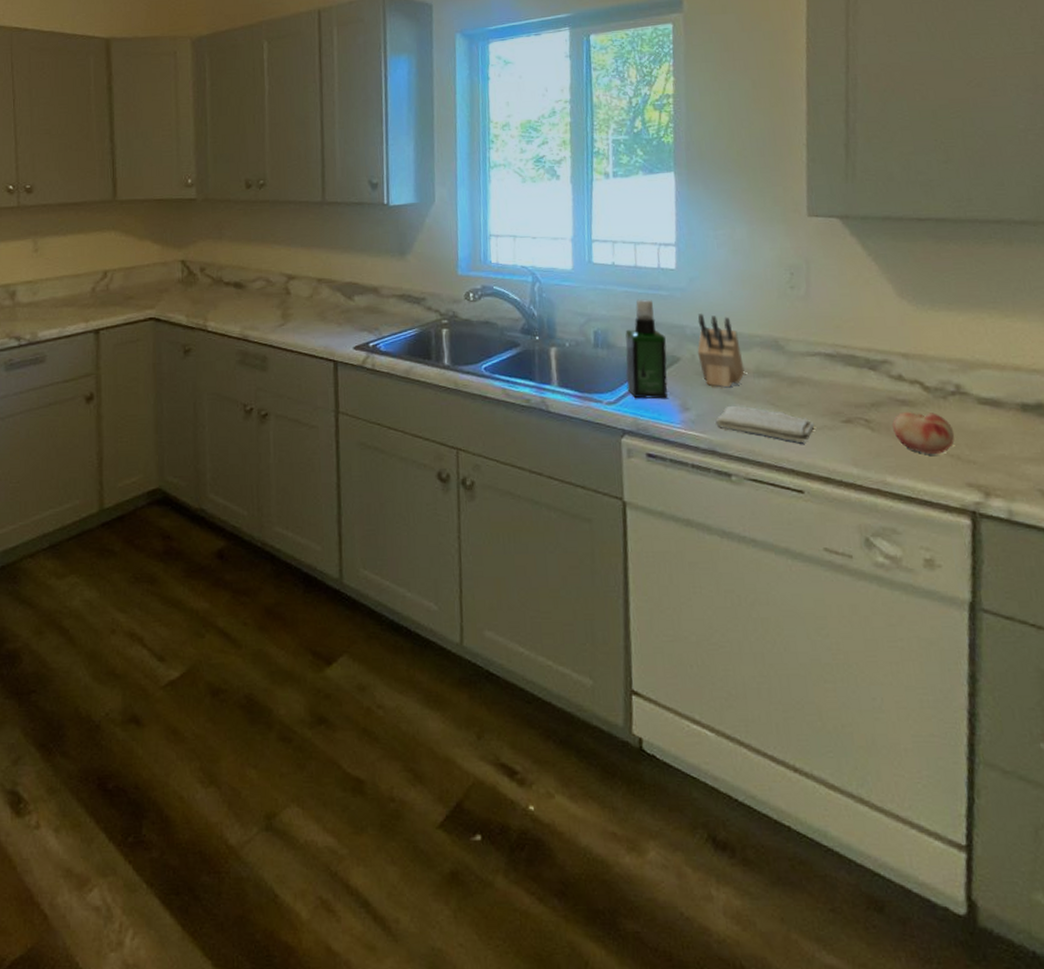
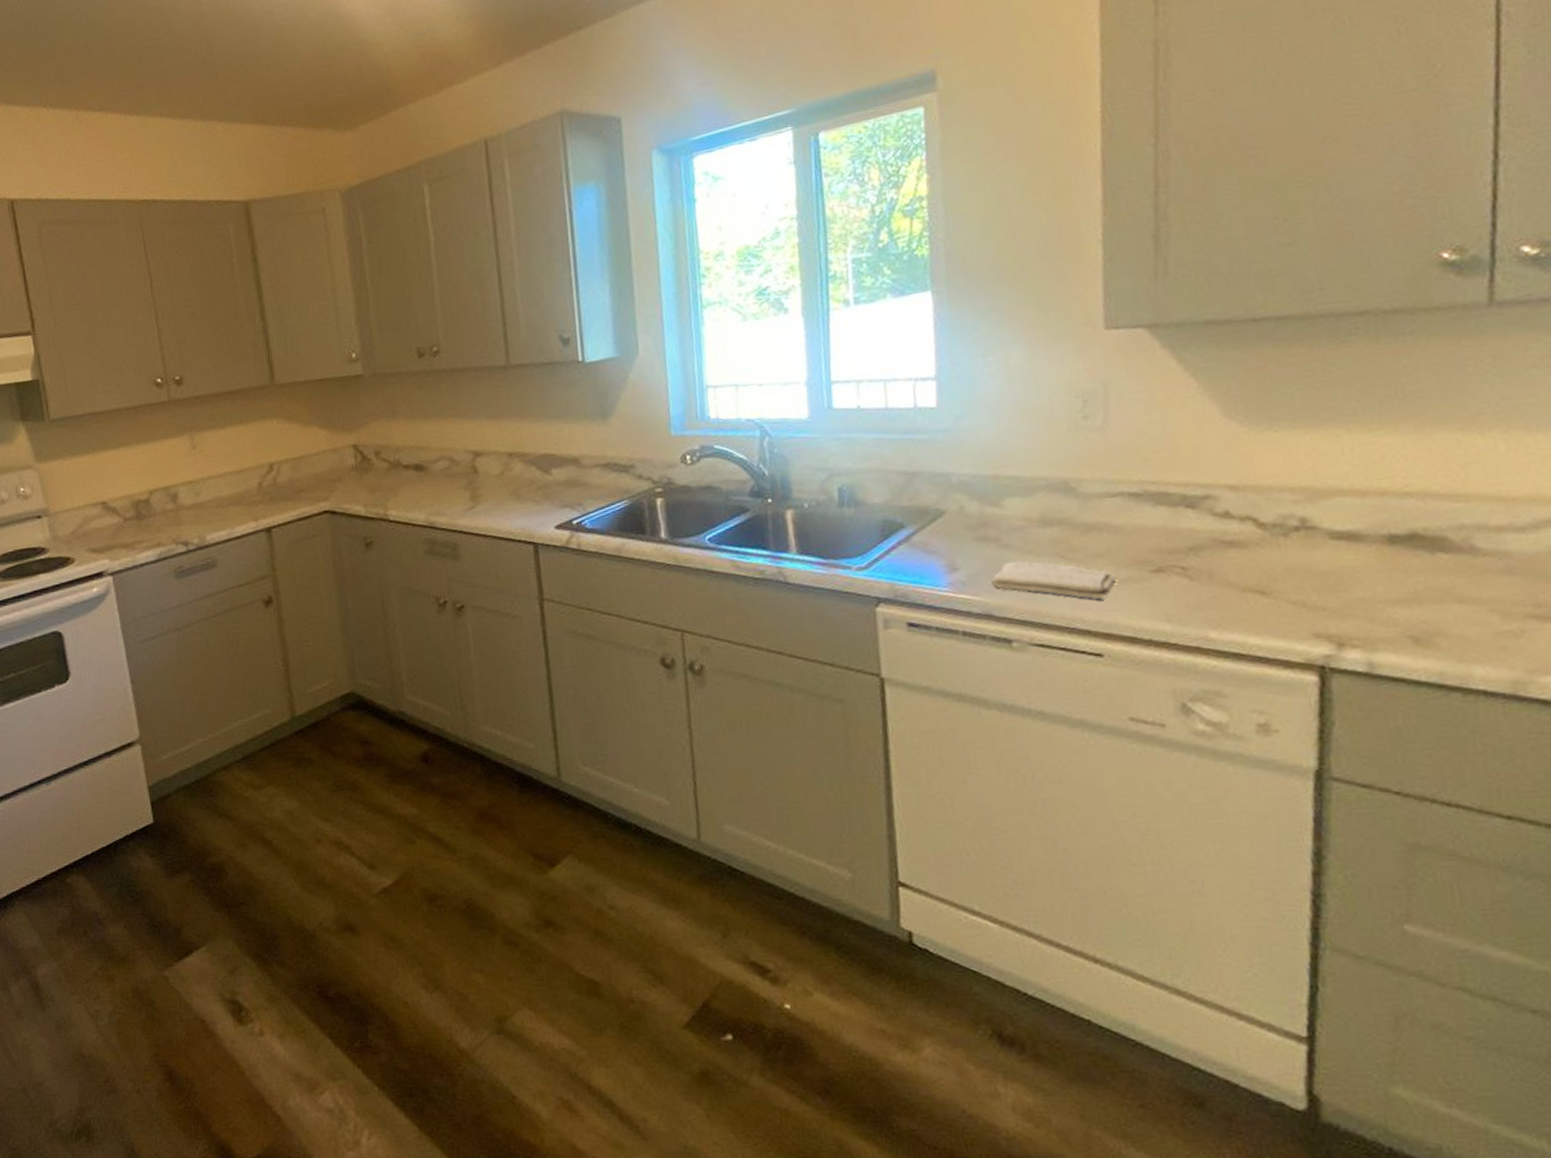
spray bottle: present [625,299,668,399] -> none [876,445,931,561]
knife block: present [697,314,745,388] -> none [966,457,1027,542]
fruit: present [892,412,955,454] -> none [1216,553,1299,603]

